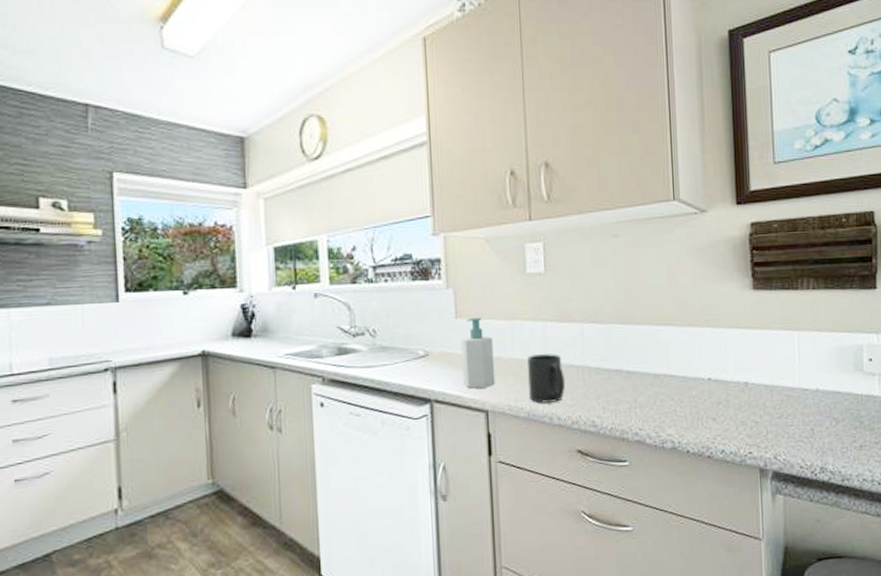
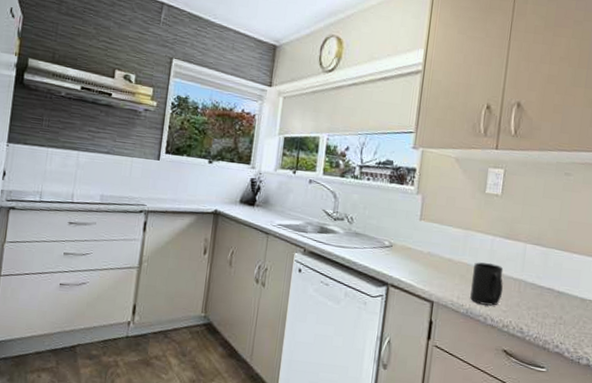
soap bottle: present [461,317,495,389] -> none [416,222,448,283]

